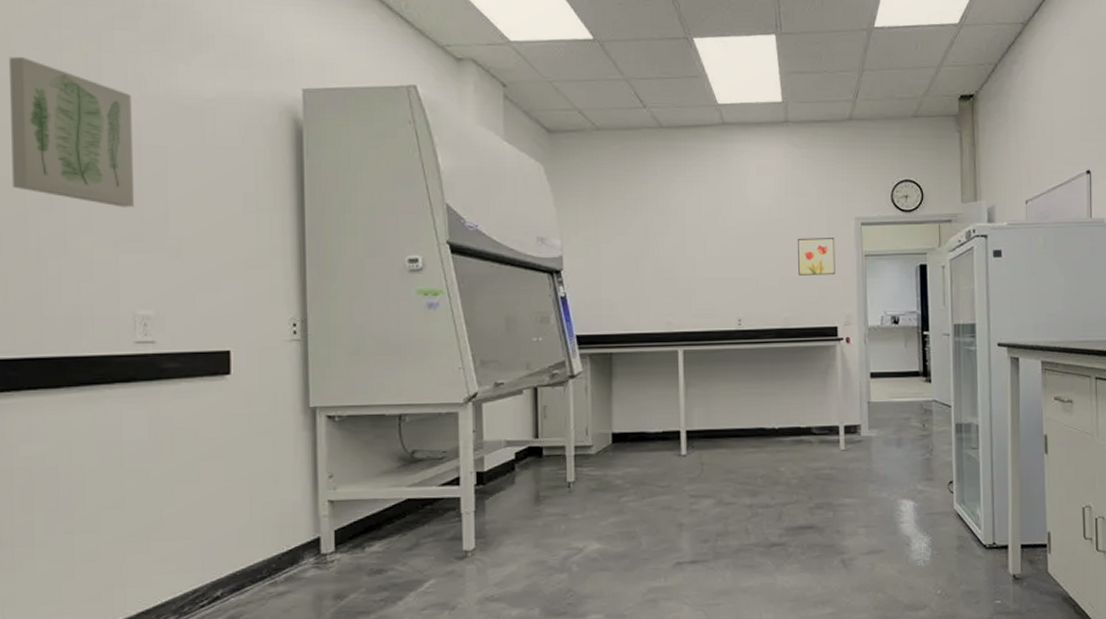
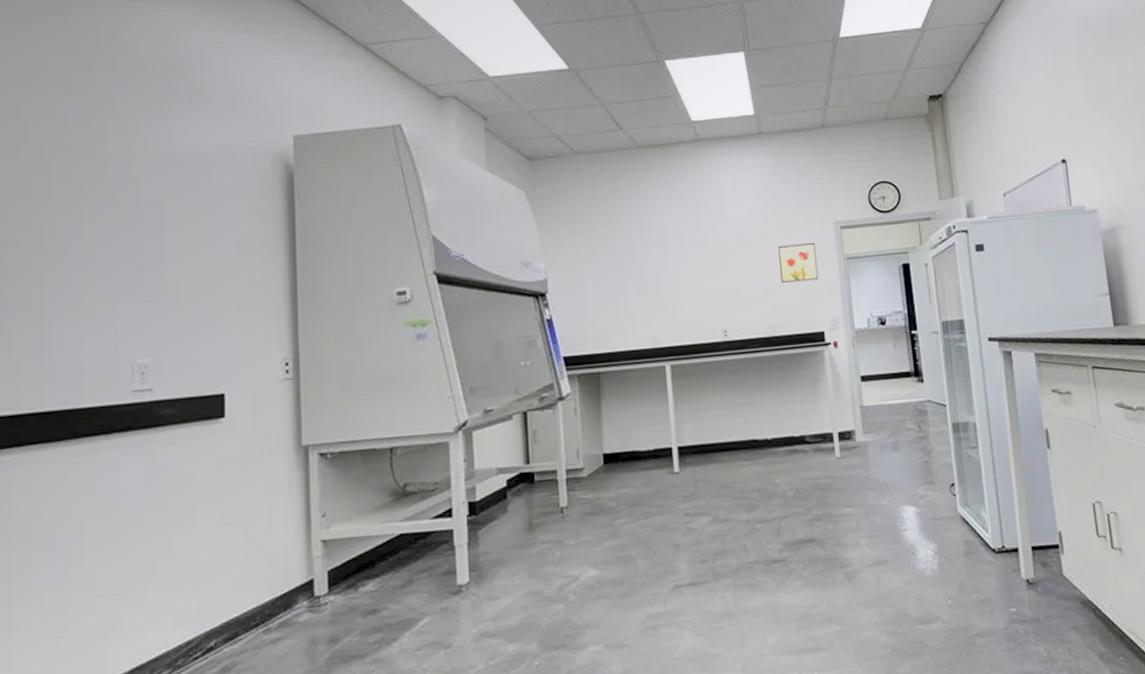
wall art: present [8,57,135,207] -> none [19,125,135,260]

